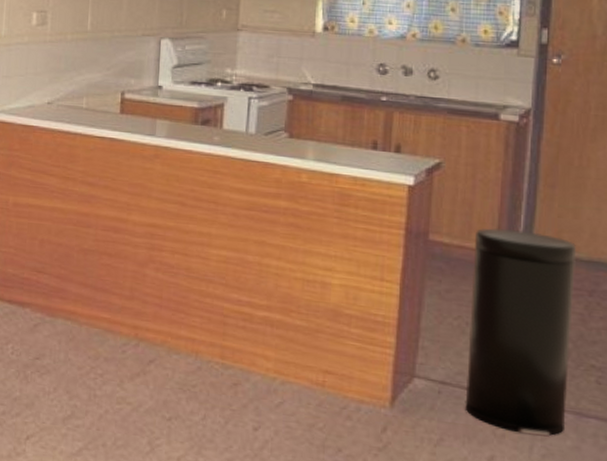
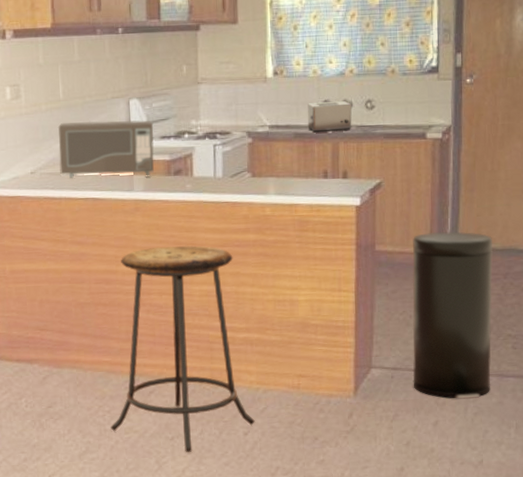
microwave: none [78,54,183,123] -> present [57,120,154,178]
bar stool: none [101,200,268,439] -> present [111,245,255,452]
toaster: none [358,65,411,101] -> present [307,100,352,134]

